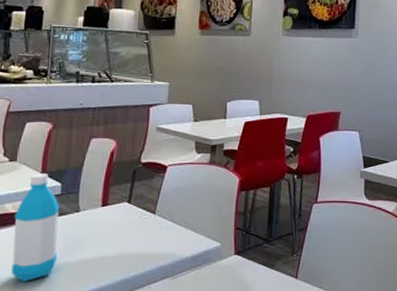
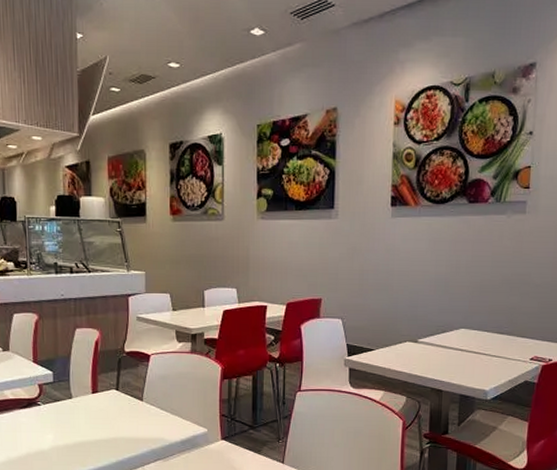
water bottle: present [11,172,60,283] -> none [14,361,56,462]

